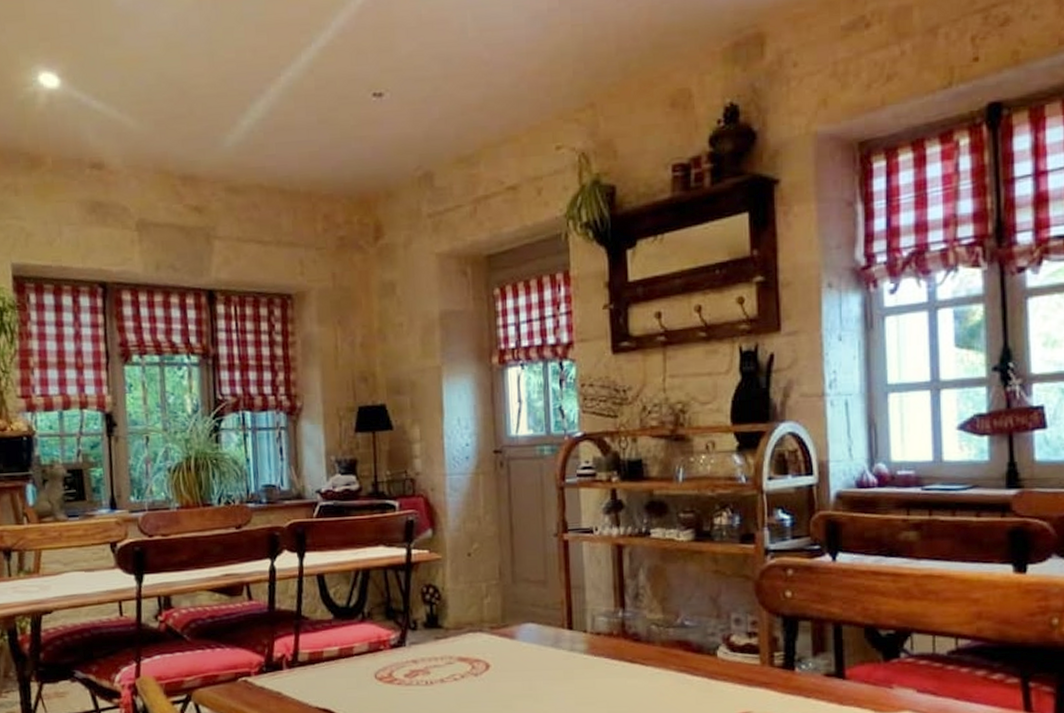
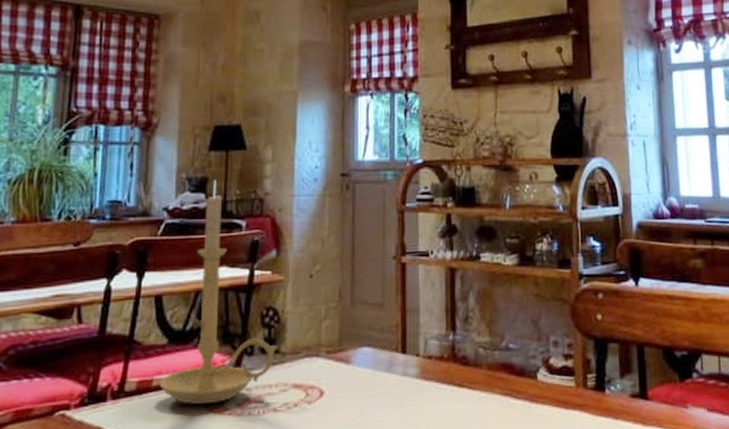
candle holder: none [330,461,440,675] -> present [160,180,278,405]

